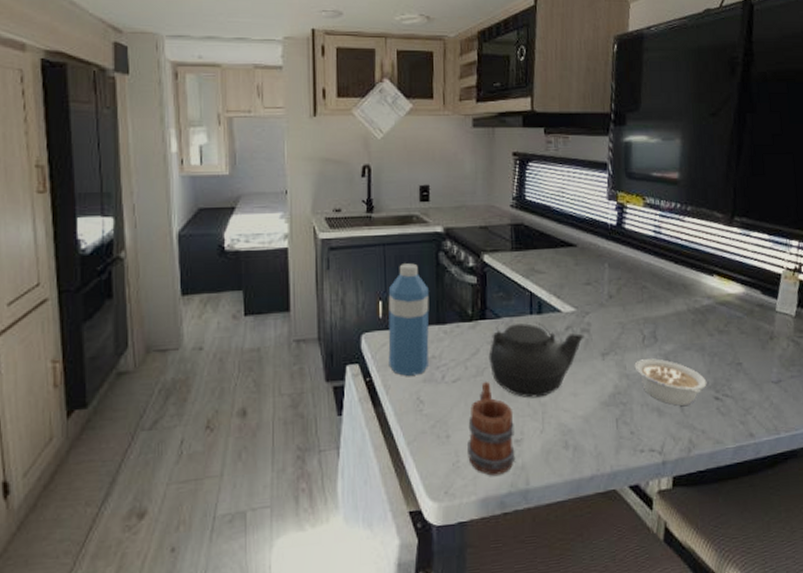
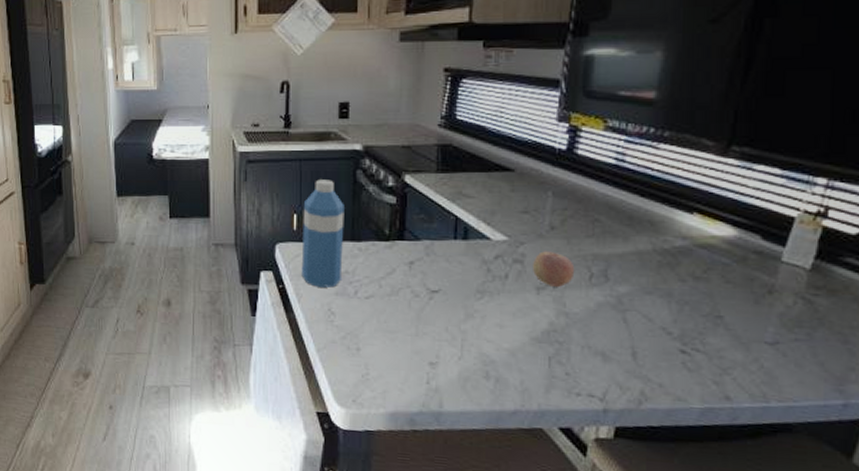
mug: present [467,382,516,476] -> none [378,302,429,393]
teapot: present [488,321,584,398] -> none [405,244,517,324]
fruit: none [596,318,631,351] -> present [531,251,575,287]
legume: present [634,358,707,406] -> none [576,298,671,354]

